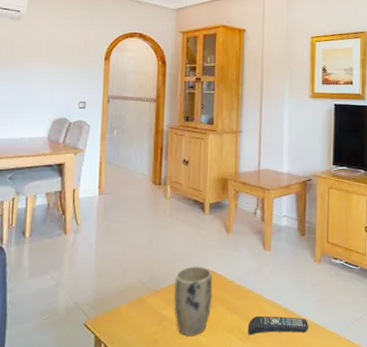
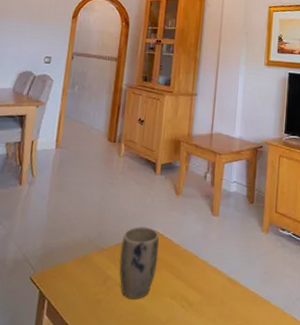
remote control: present [247,315,308,334] -> none [190,283,253,305]

